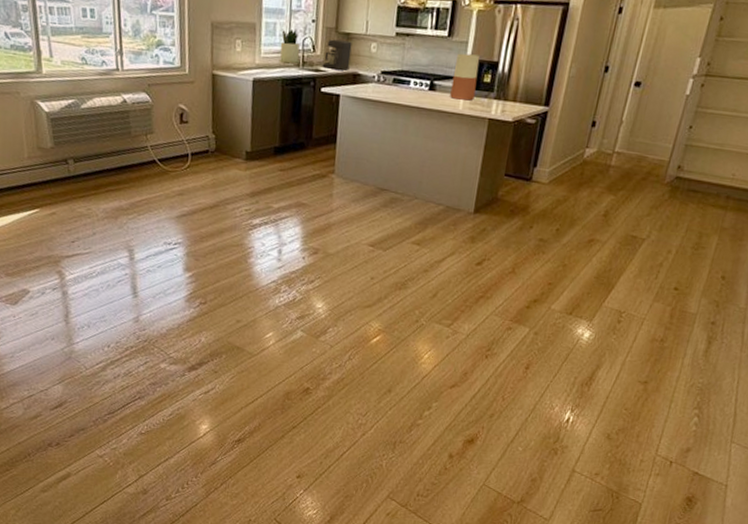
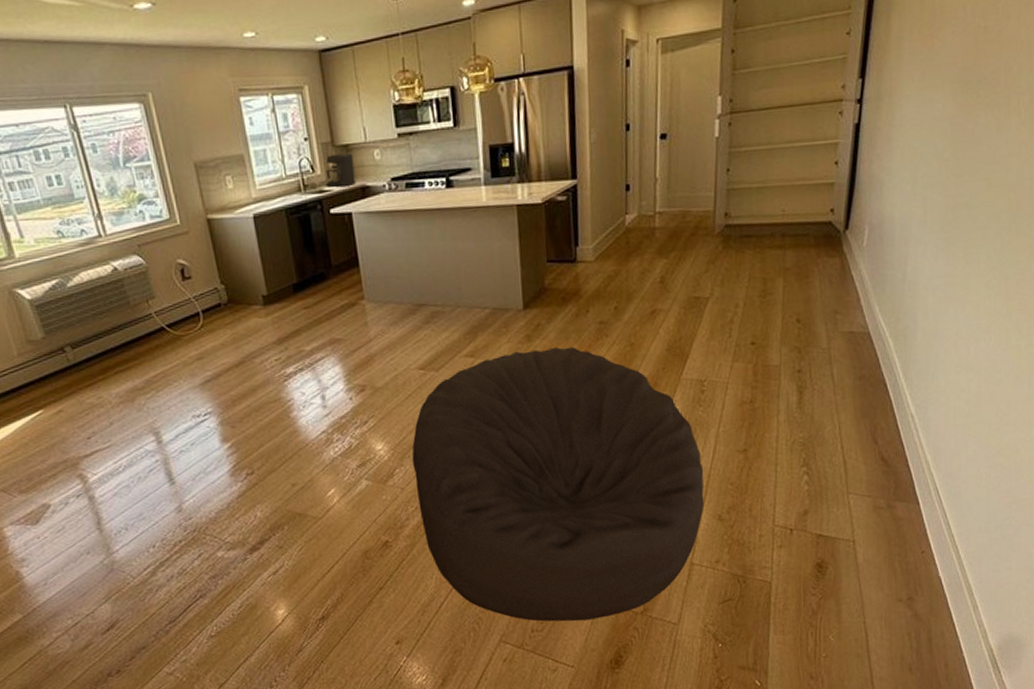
planter: present [278,28,301,65] -> none [273,151,301,192]
bean bag chair: none [342,248,605,499] -> present [412,346,704,622]
vase: present [450,53,480,101] -> none [468,140,497,192]

